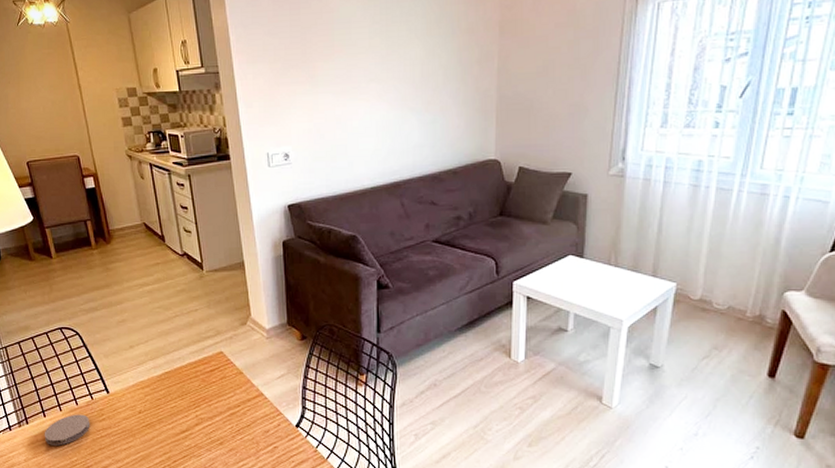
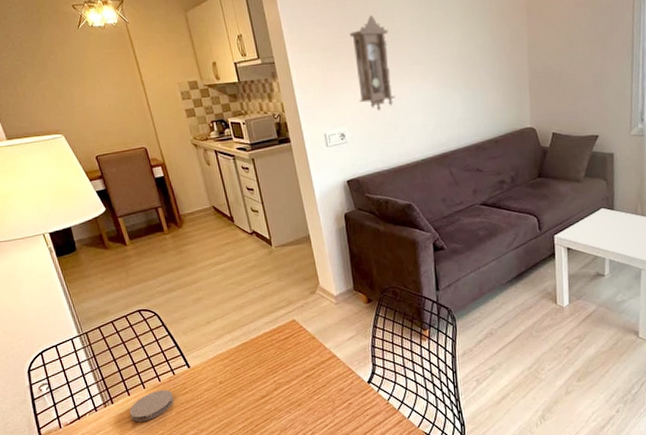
pendulum clock: none [301,25,347,132] -> present [349,14,396,112]

